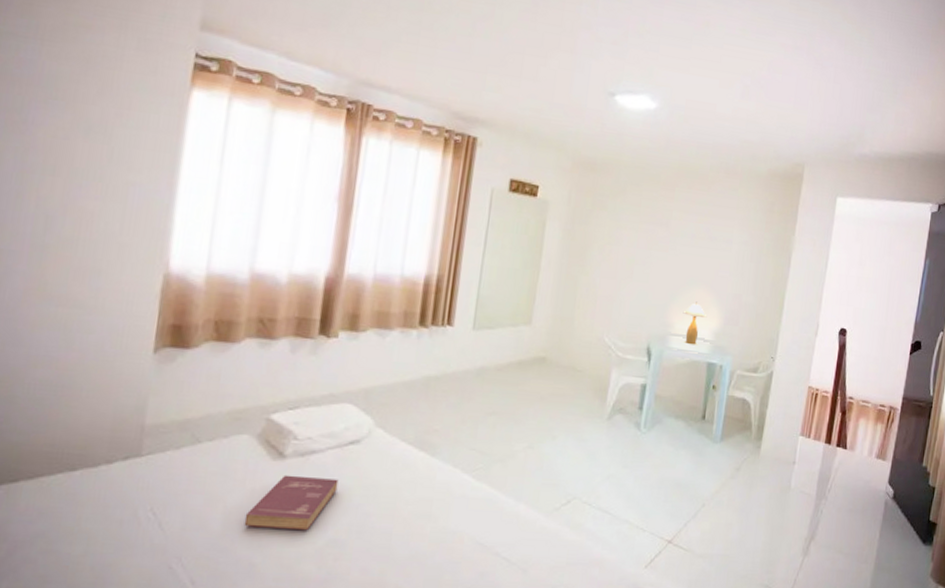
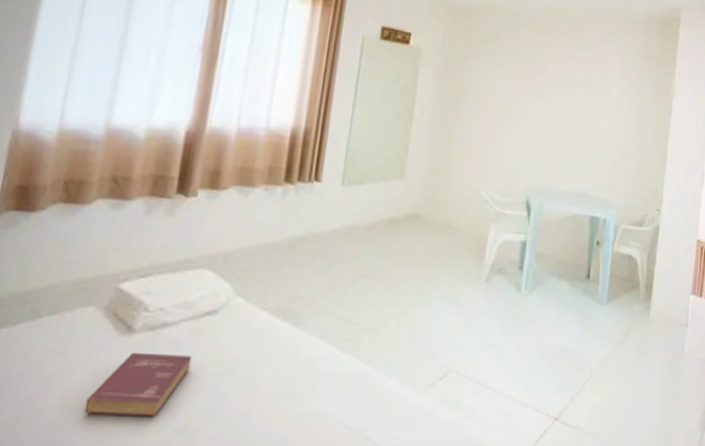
table lamp: present [683,301,707,345] -> none [562,151,588,198]

